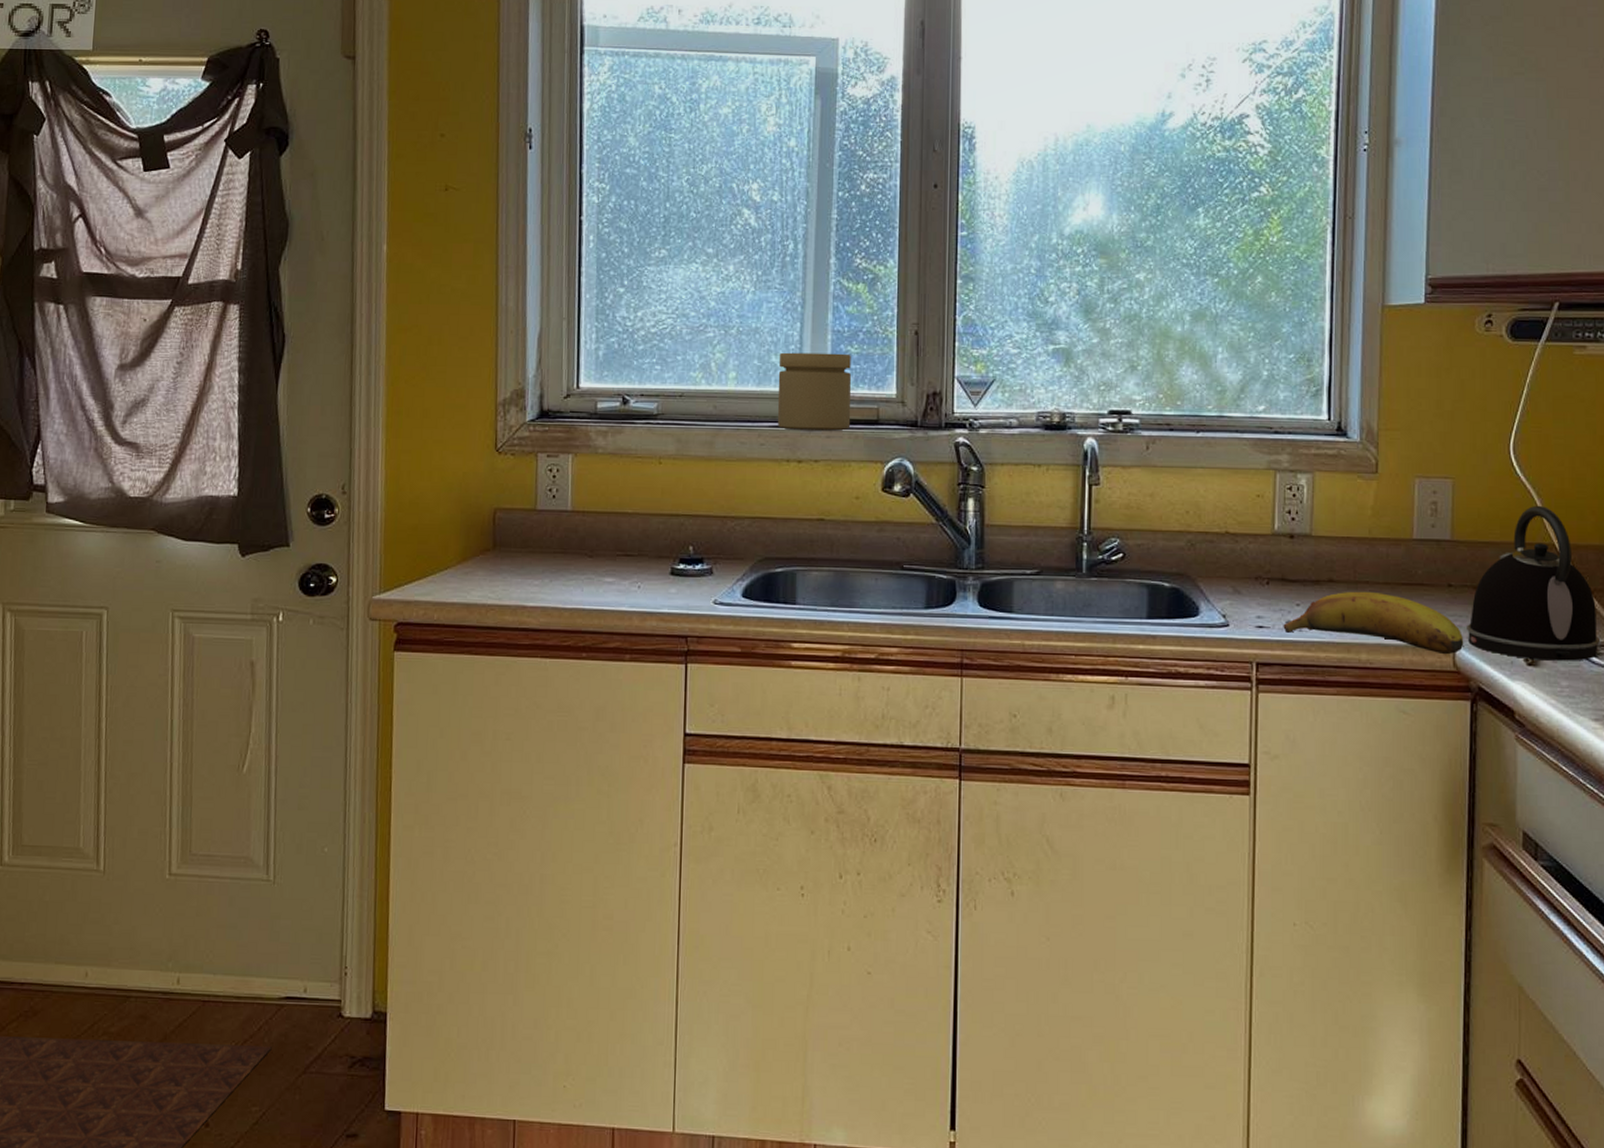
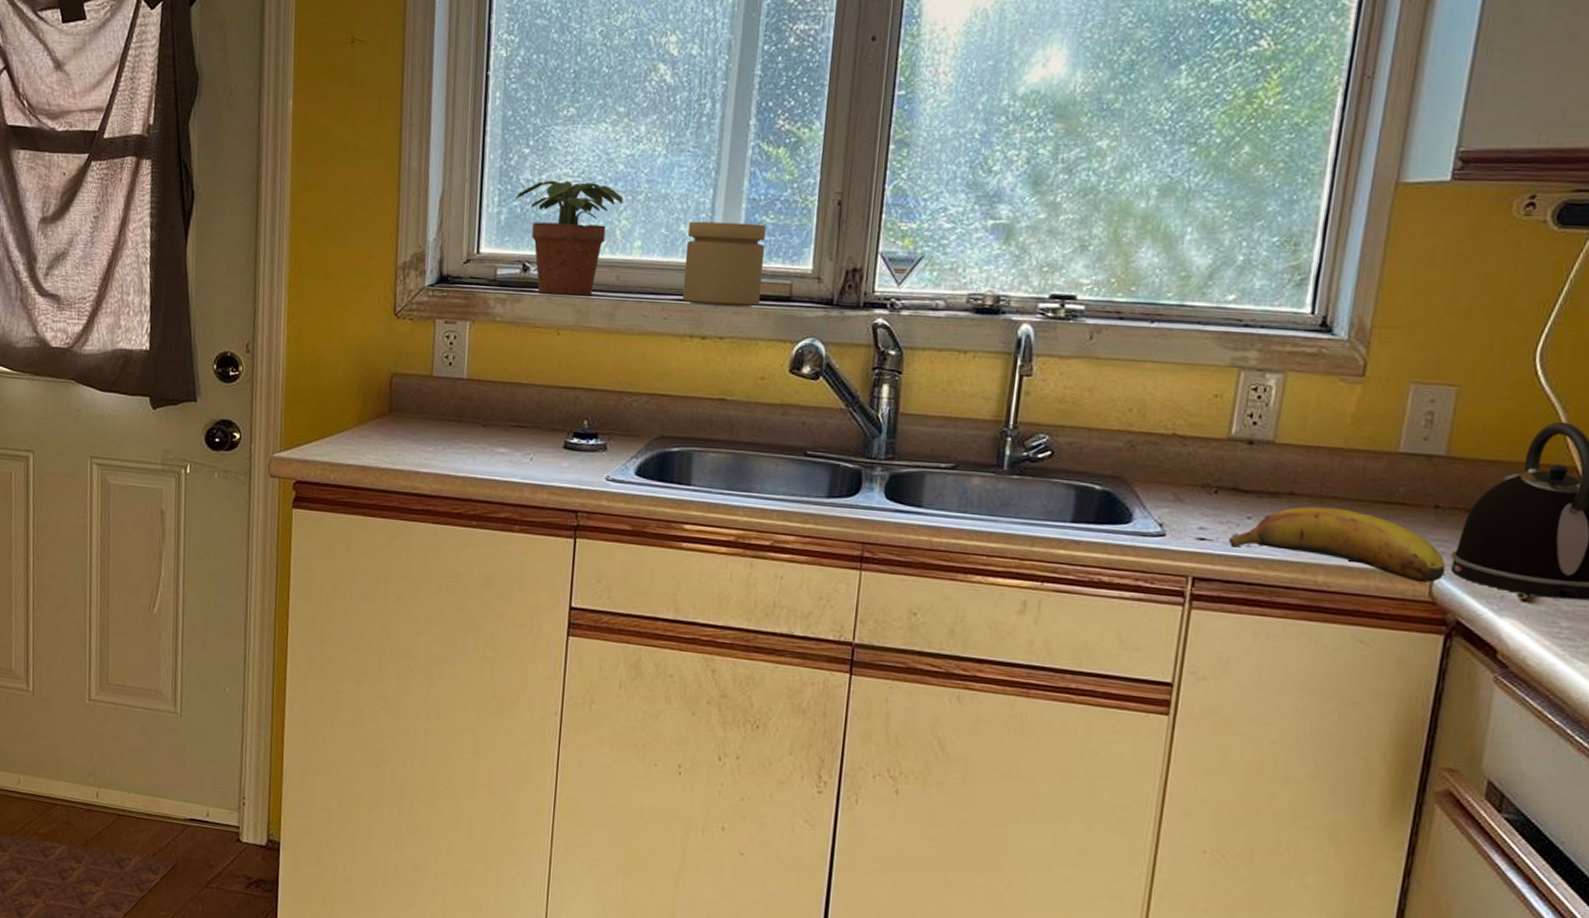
potted plant: none [613,317,717,427] -> present [516,180,623,298]

